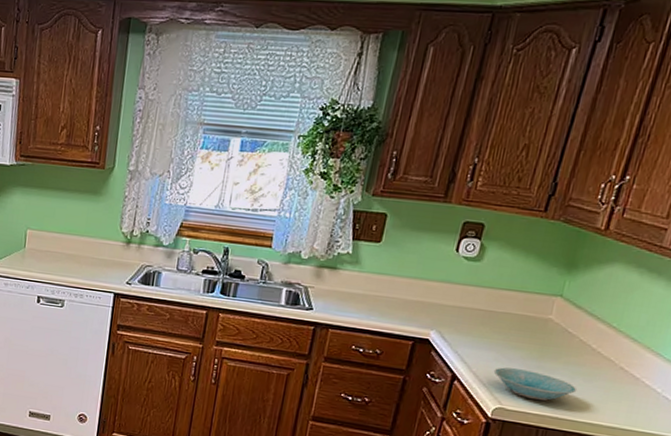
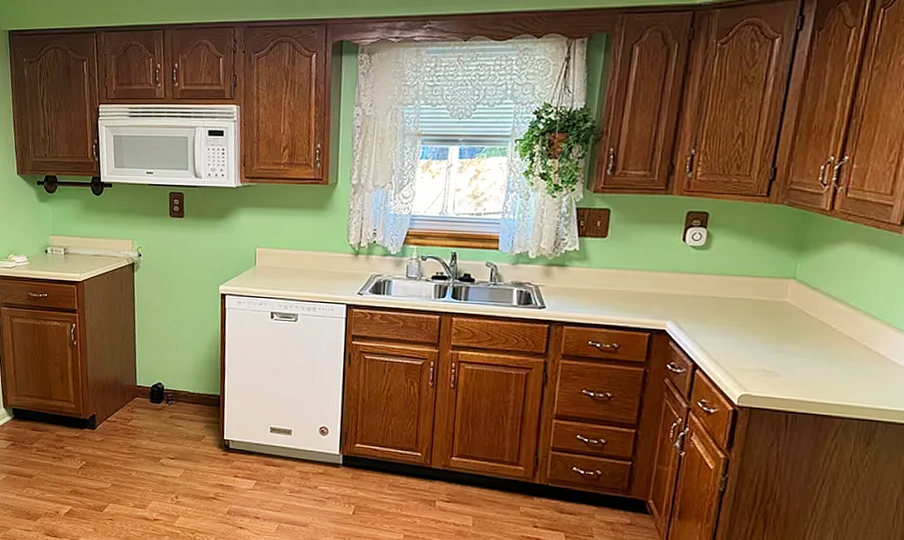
bowl: present [493,367,578,401] -> none [734,353,823,385]

